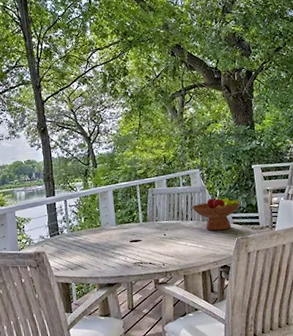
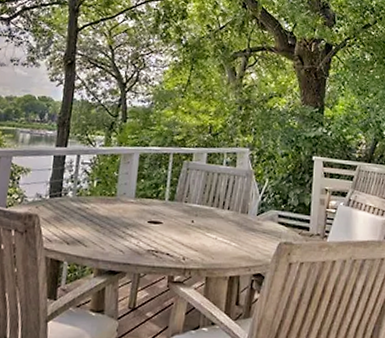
fruit bowl: present [191,193,241,231] -> none [231,182,292,229]

